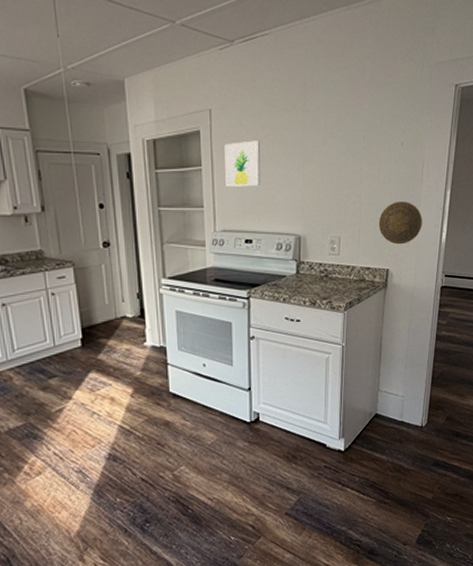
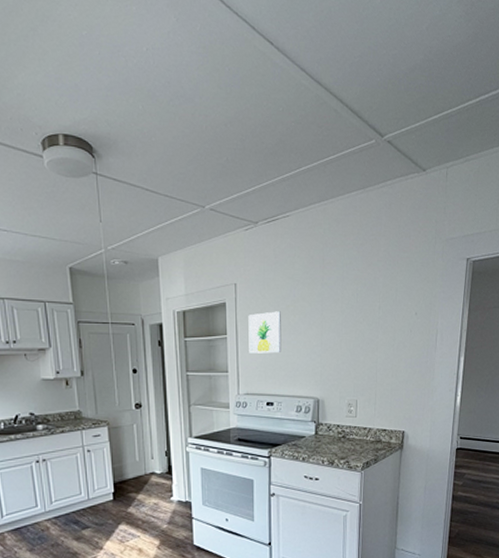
decorative plate: present [378,202,422,245] -> none [394,367,437,408]

